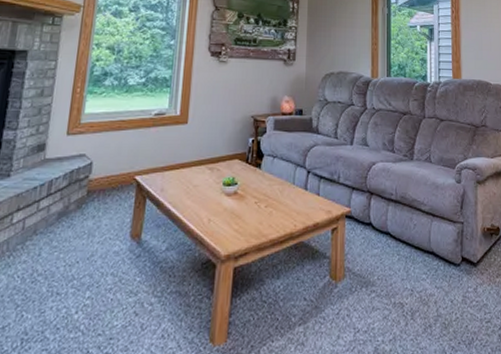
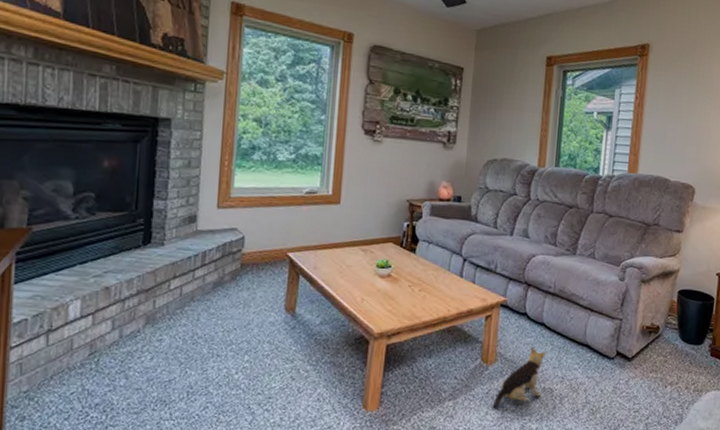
plush toy: none [344,258,393,330] -> present [492,346,546,408]

